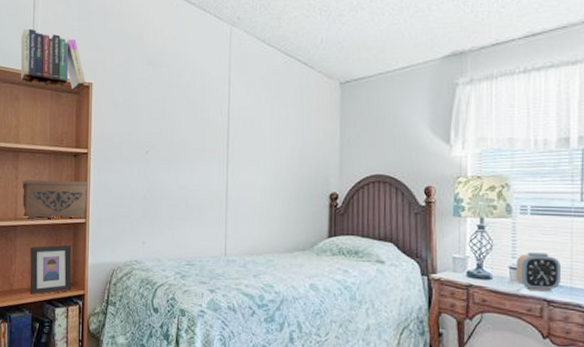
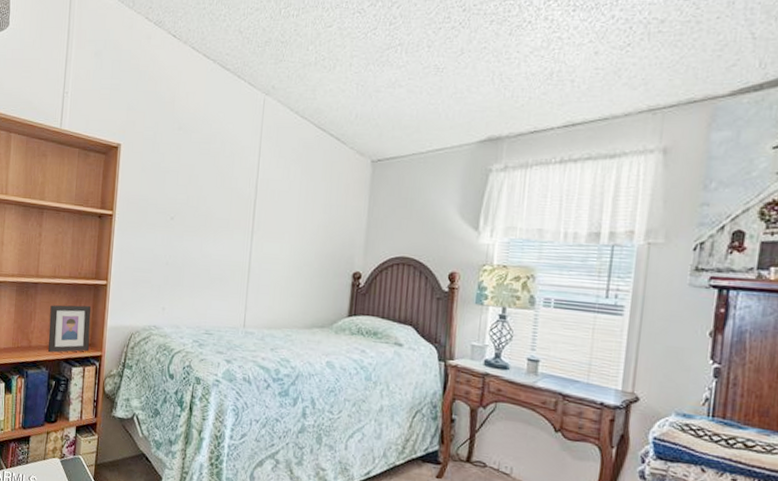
books: present [20,28,85,90] -> none [49,84,114,150]
decorative box: present [22,180,88,220] -> none [45,238,111,281]
alarm clock: present [515,252,562,292] -> none [533,345,581,386]

